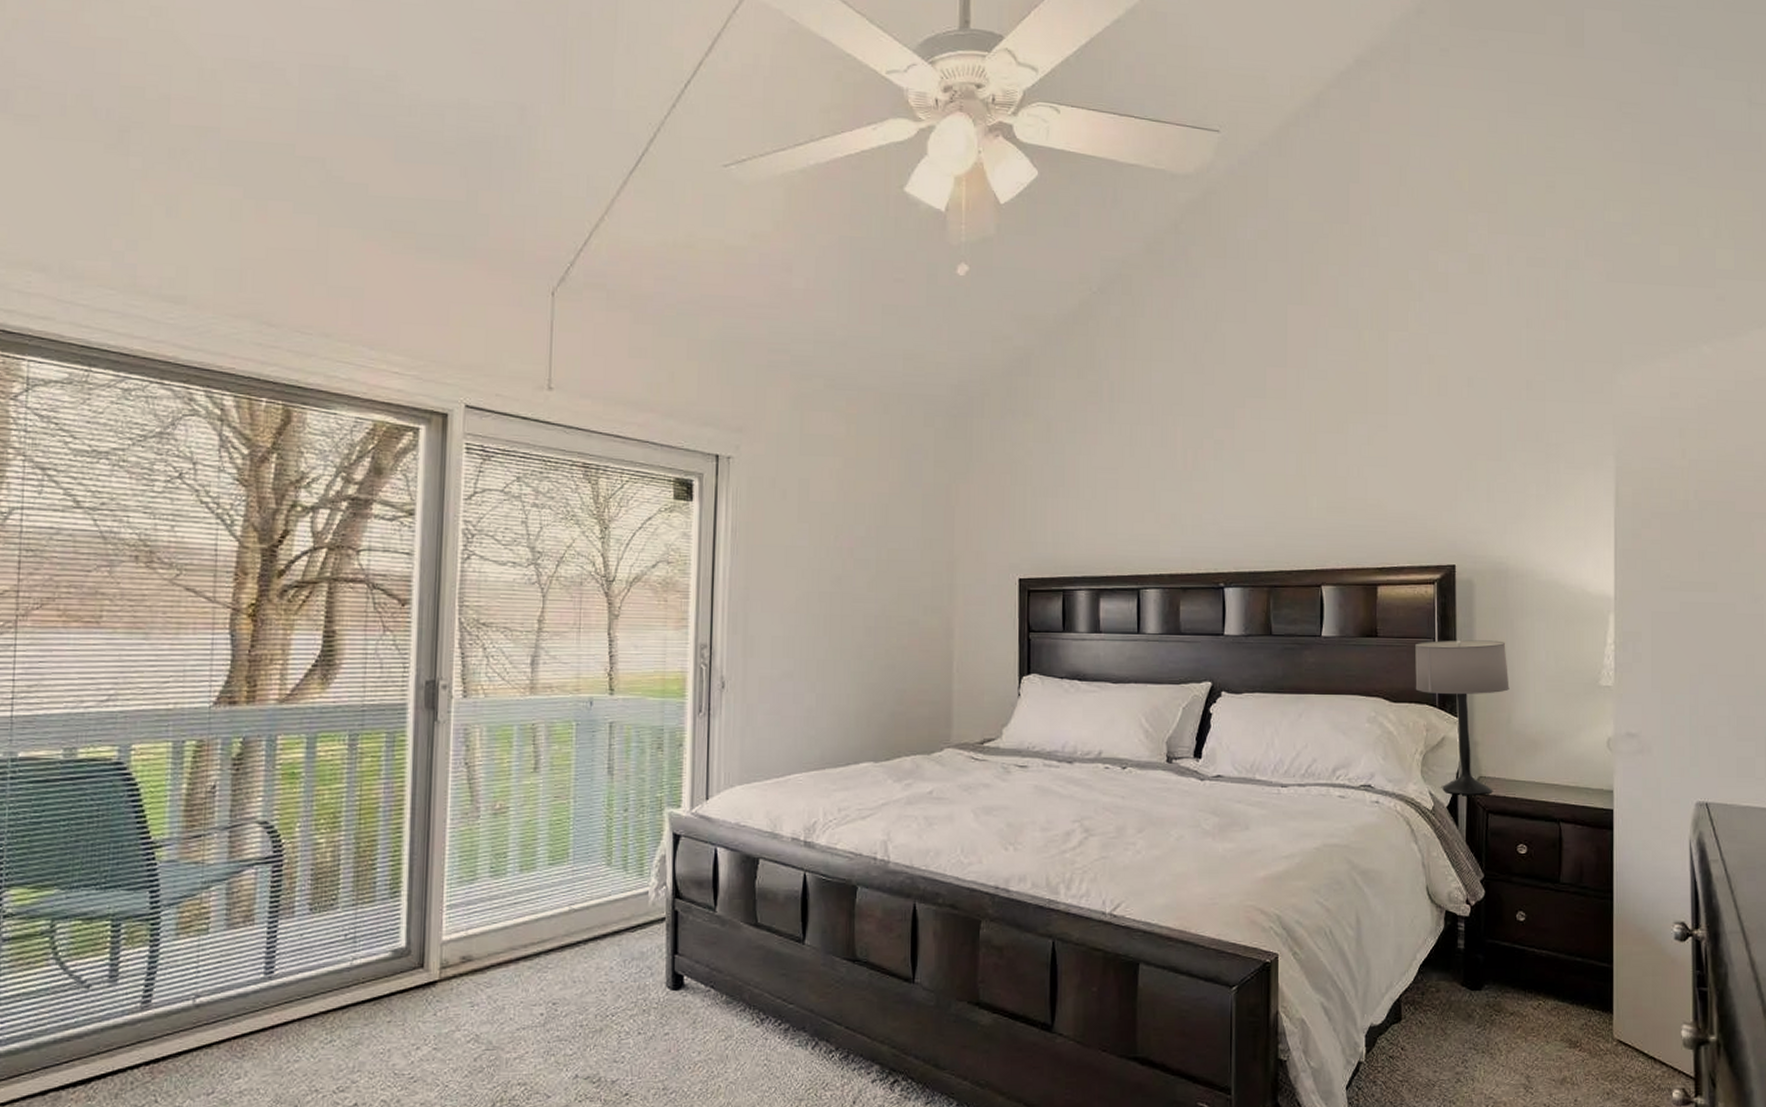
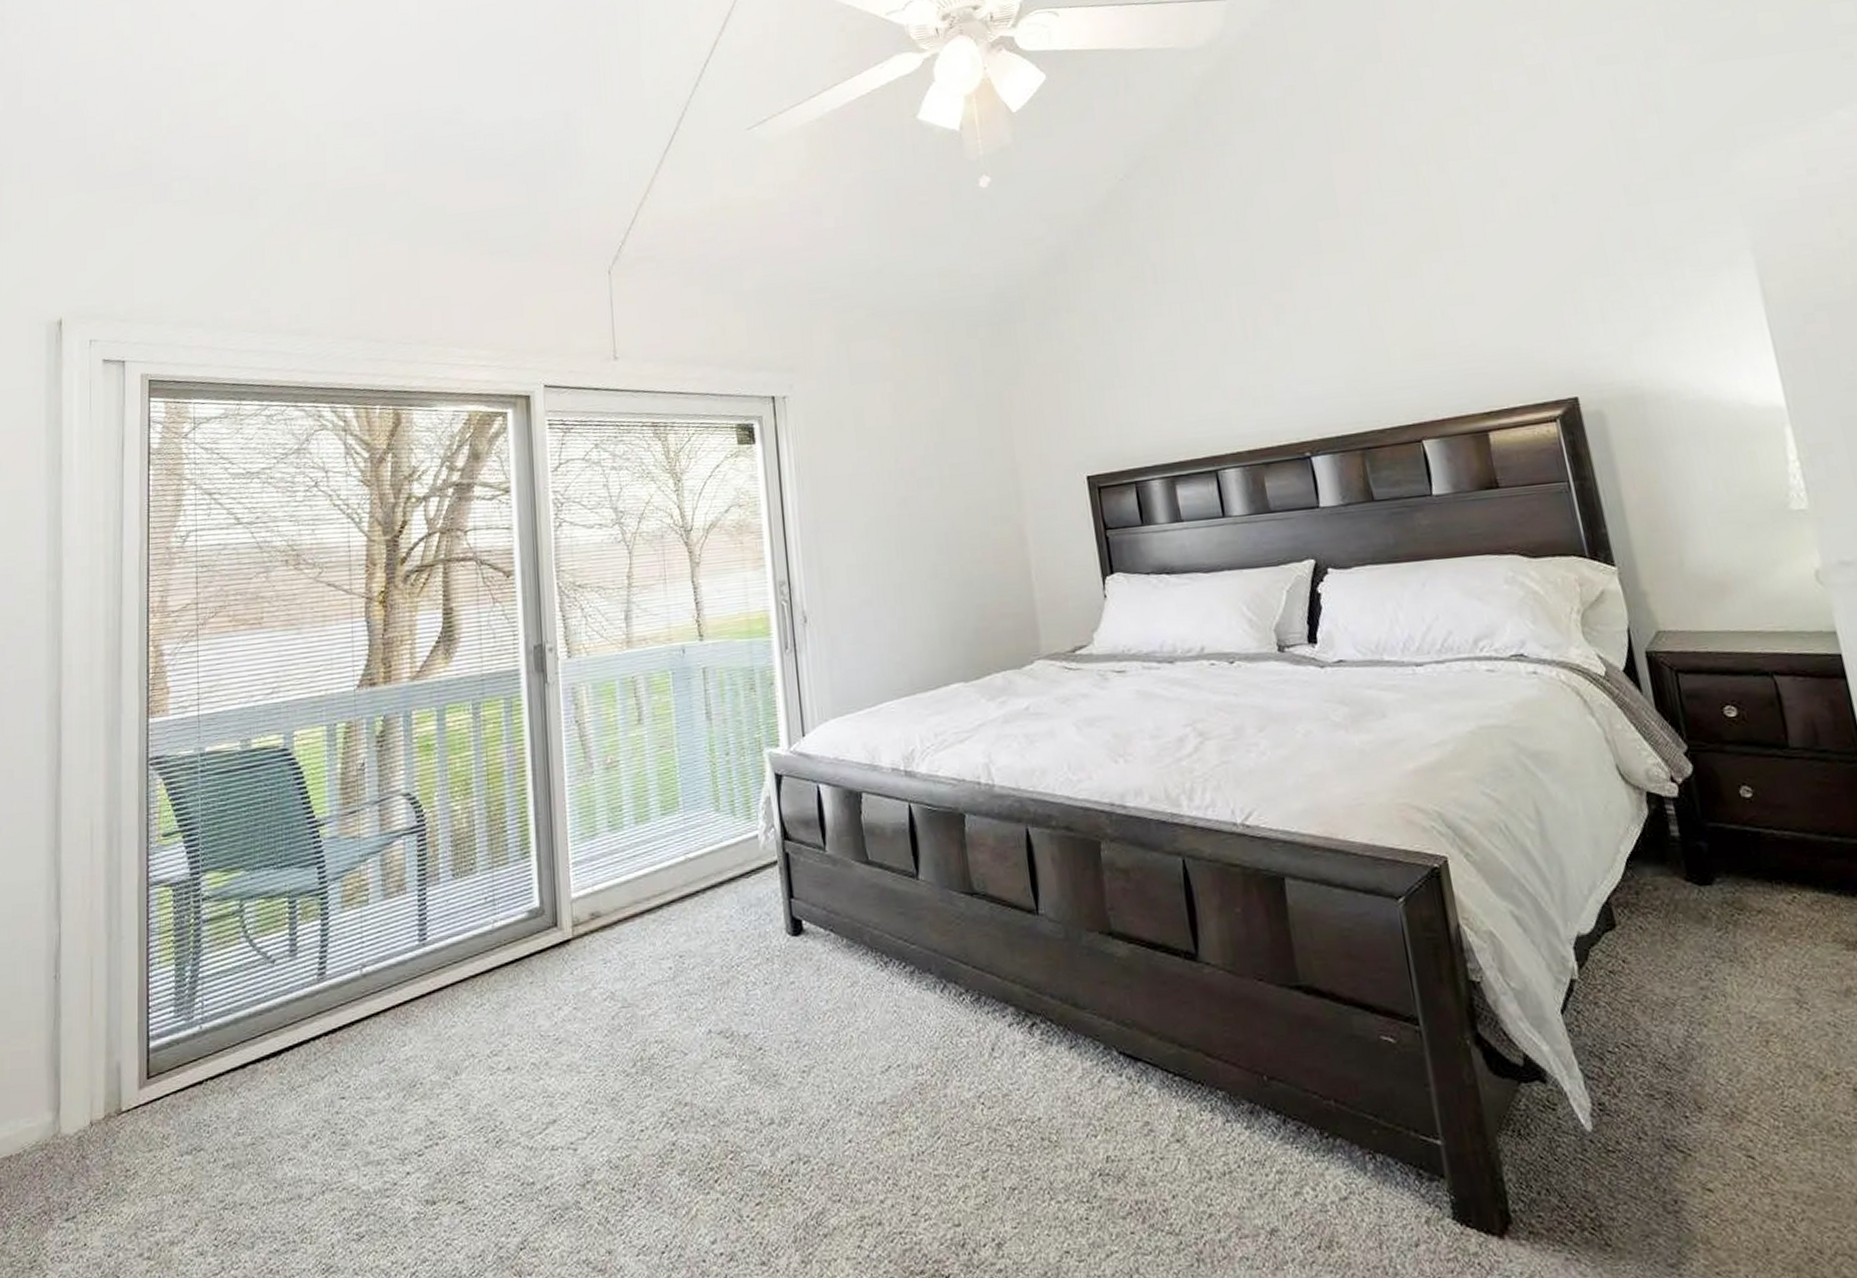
table lamp: present [1415,640,1510,796] -> none [1547,474,1677,656]

